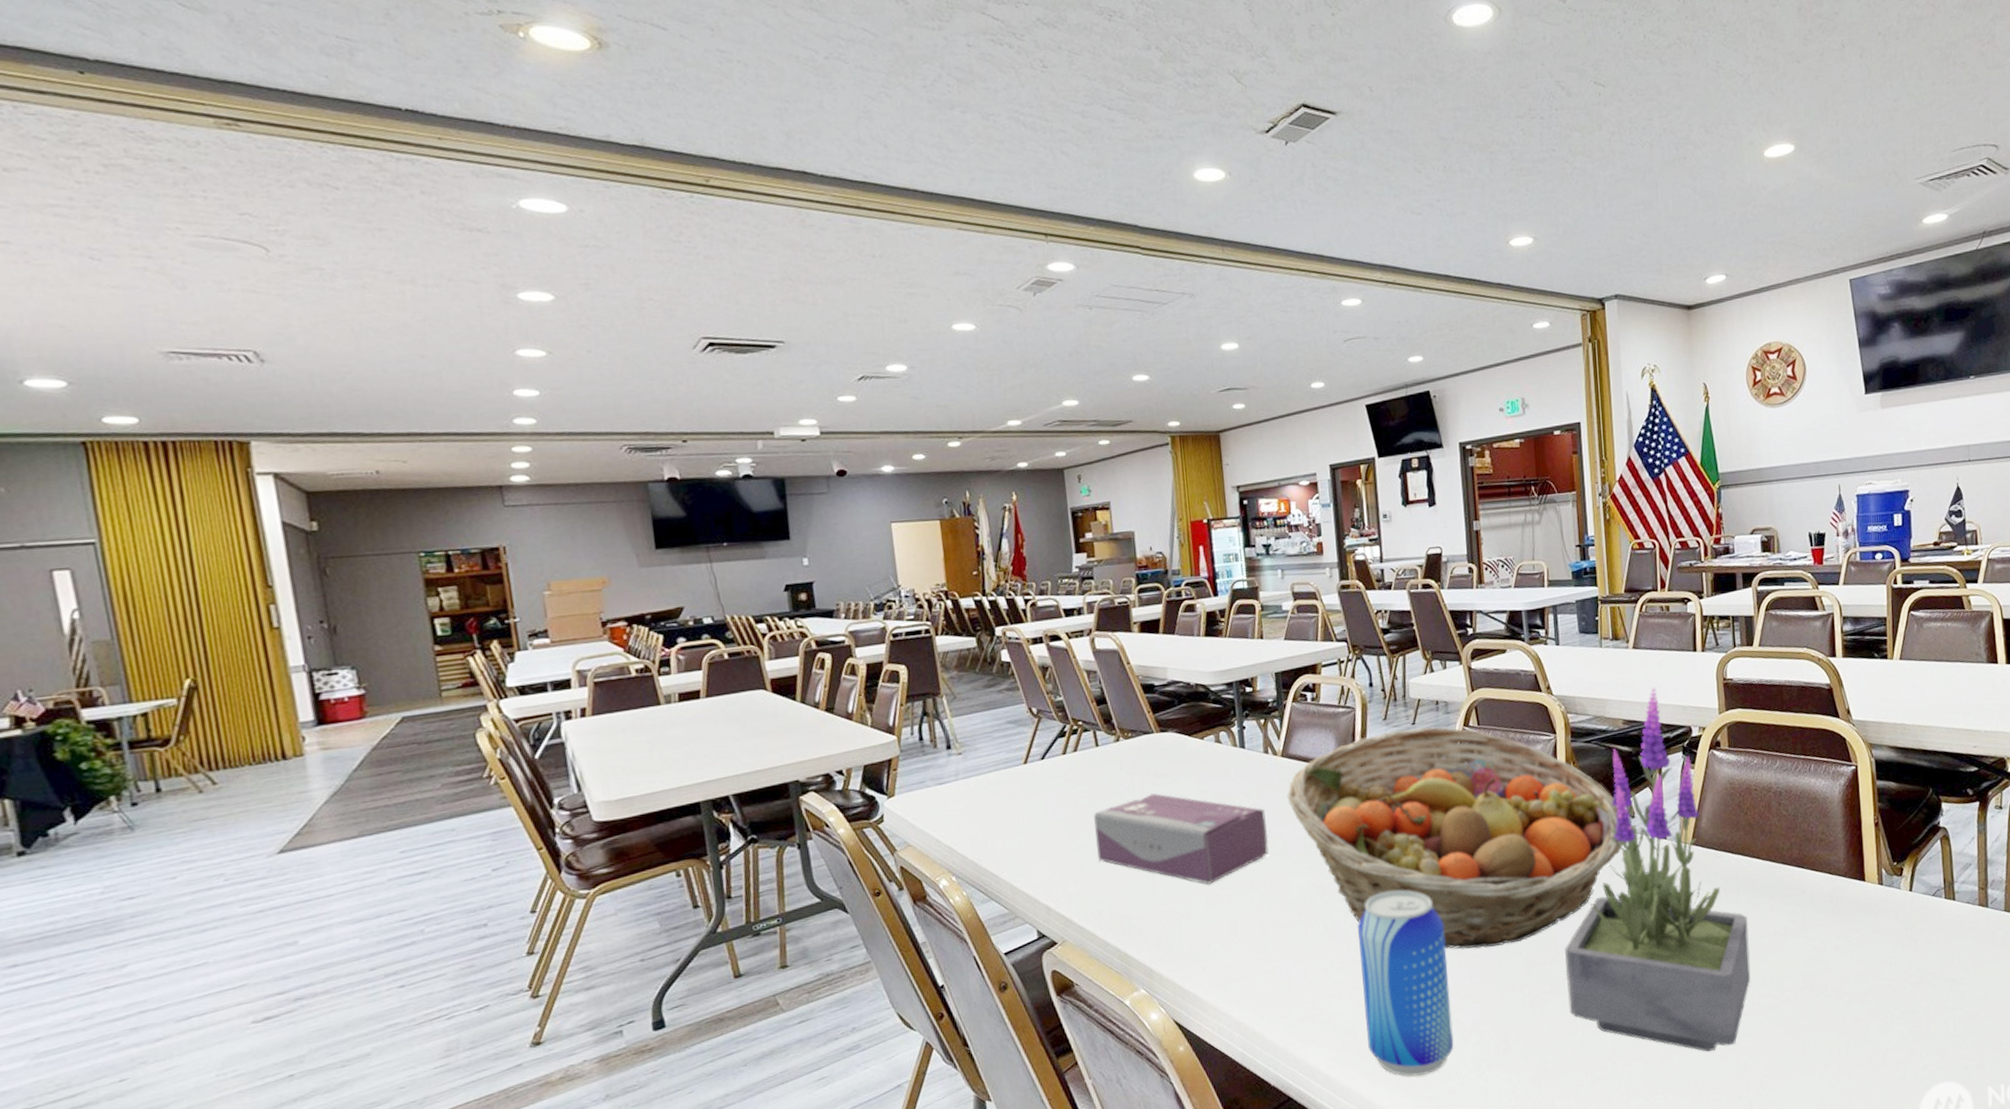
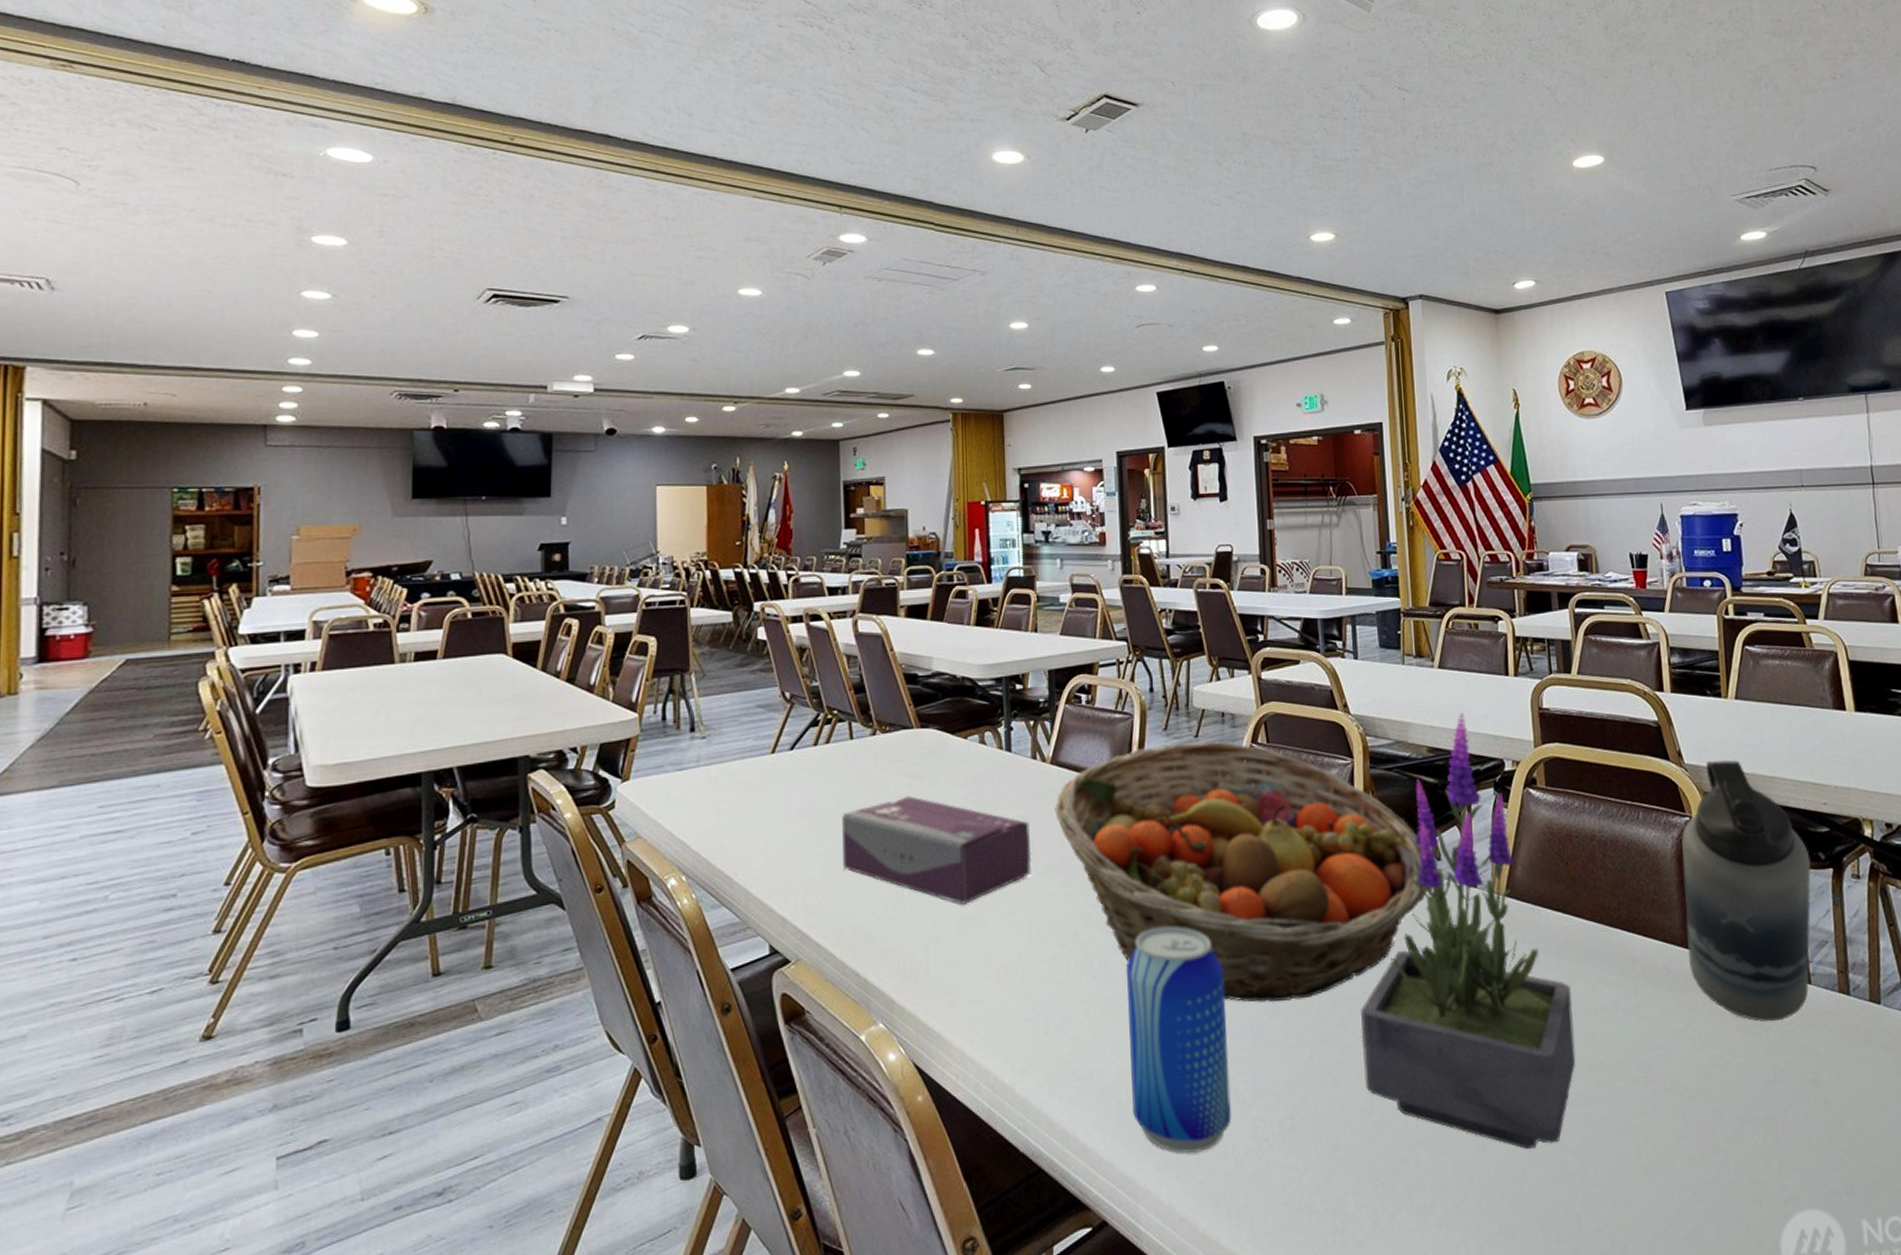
water bottle: none [1847,712,1960,935] -> present [1681,759,1812,1022]

